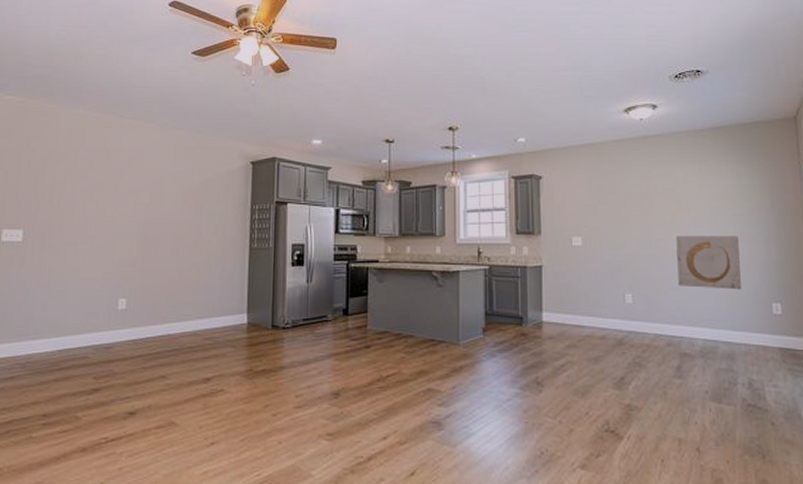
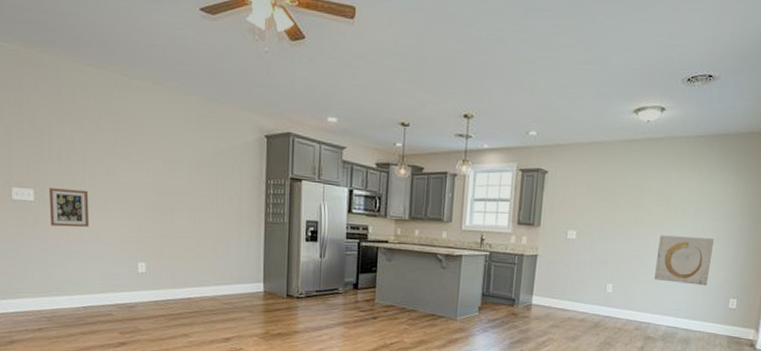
picture frame: none [36,227,76,266] -> present [48,188,90,228]

